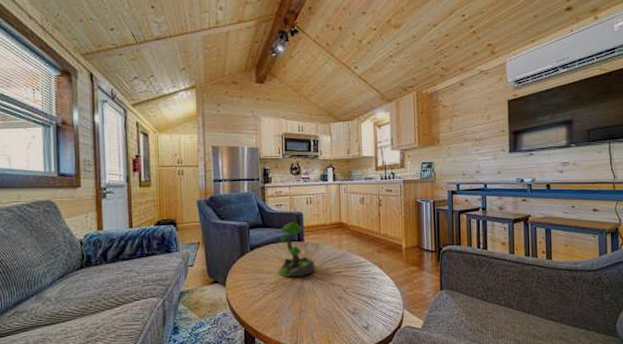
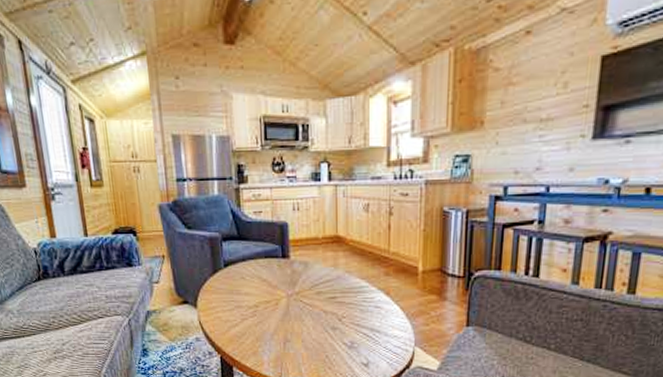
plant: present [278,222,316,278] -> none [258,234,304,302]

